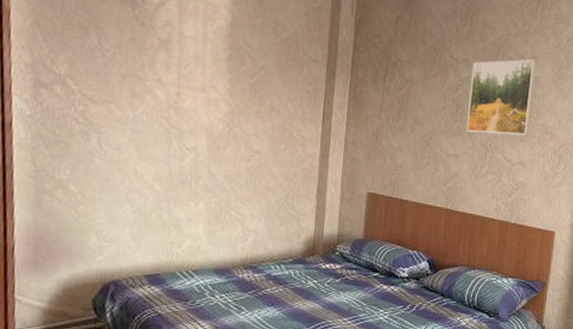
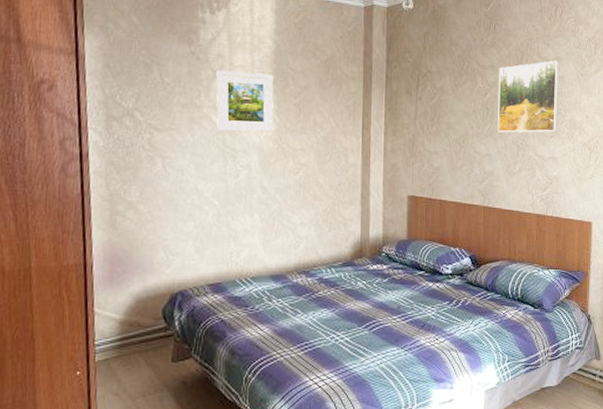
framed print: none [161,39,227,113] -> present [216,70,274,133]

